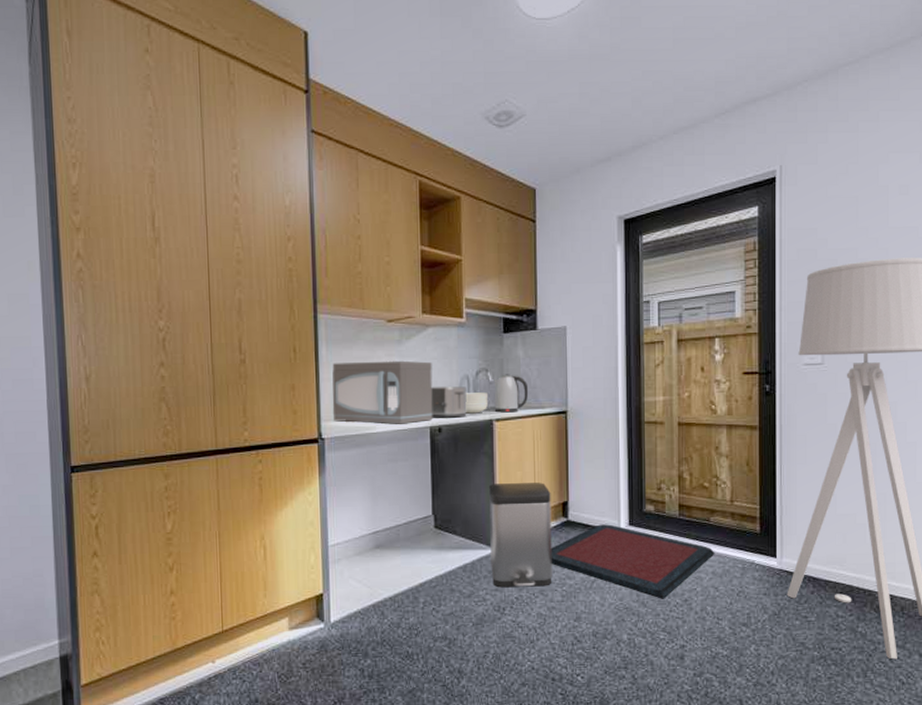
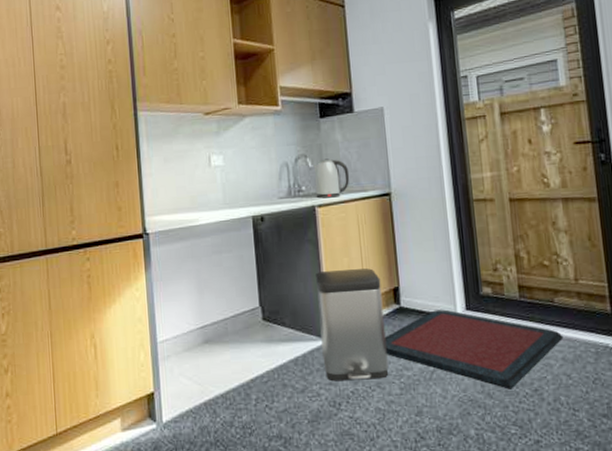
microwave: present [332,360,433,424] -> none [153,151,255,216]
toaster: present [431,386,467,418] -> none [251,174,289,207]
bowl: present [465,392,489,414] -> none [285,178,310,201]

